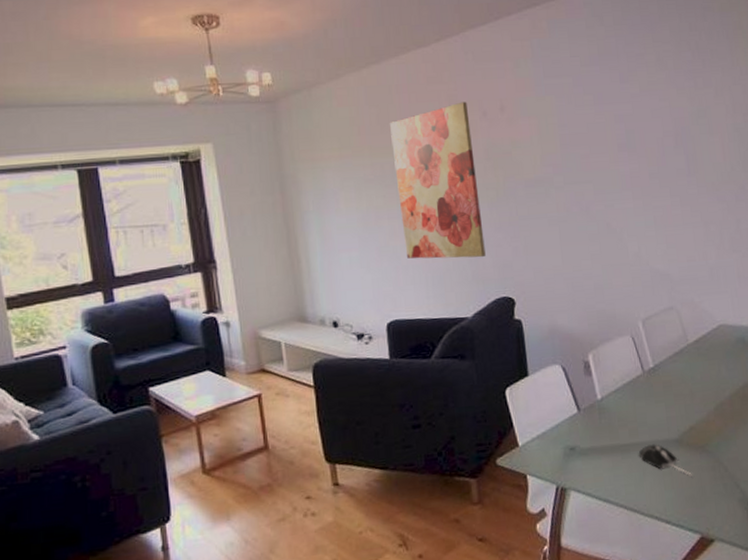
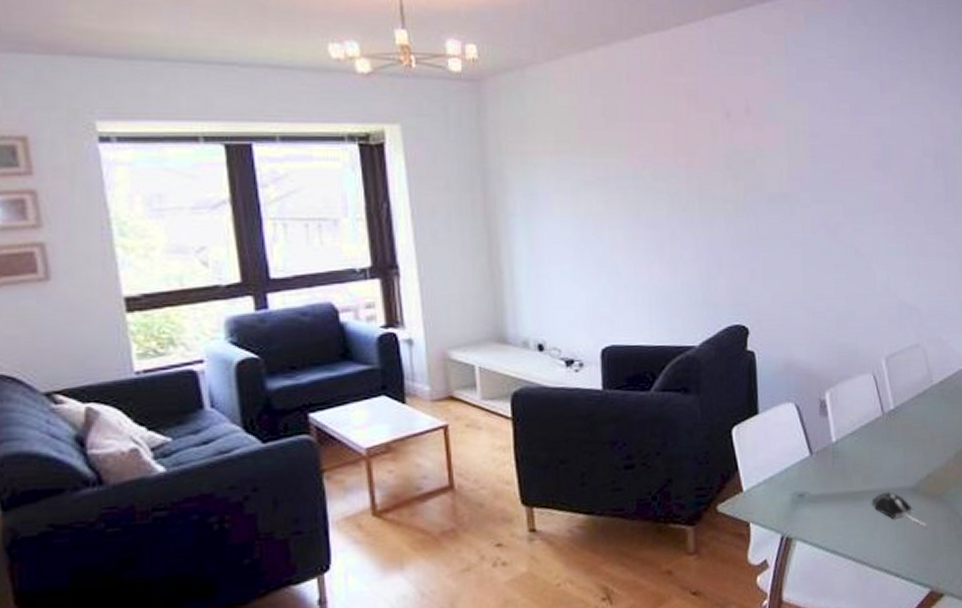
wall art: present [390,101,486,259] -> none [617,99,719,280]

